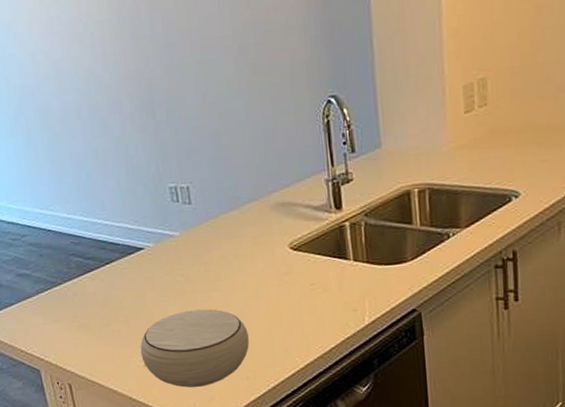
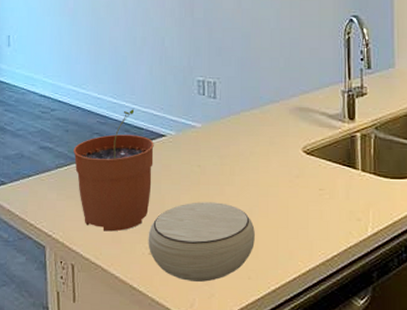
plant pot: none [51,225,137,350] -> present [73,109,154,232]

